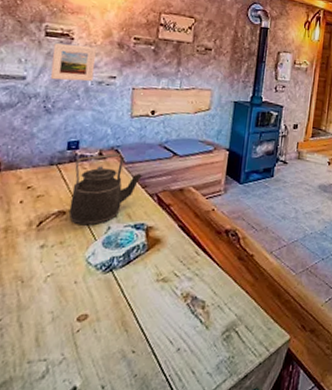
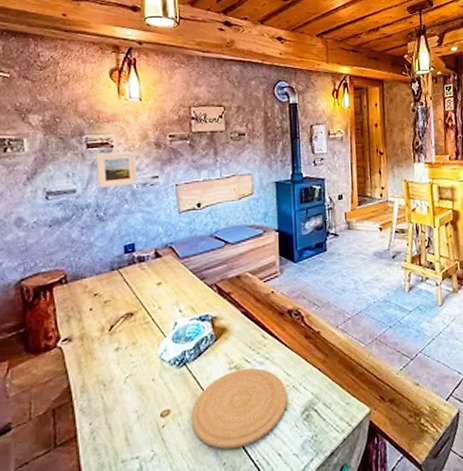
kettle: present [68,153,142,226] -> none [134,249,199,325]
plate: none [108,281,211,361] -> present [191,368,287,449]

